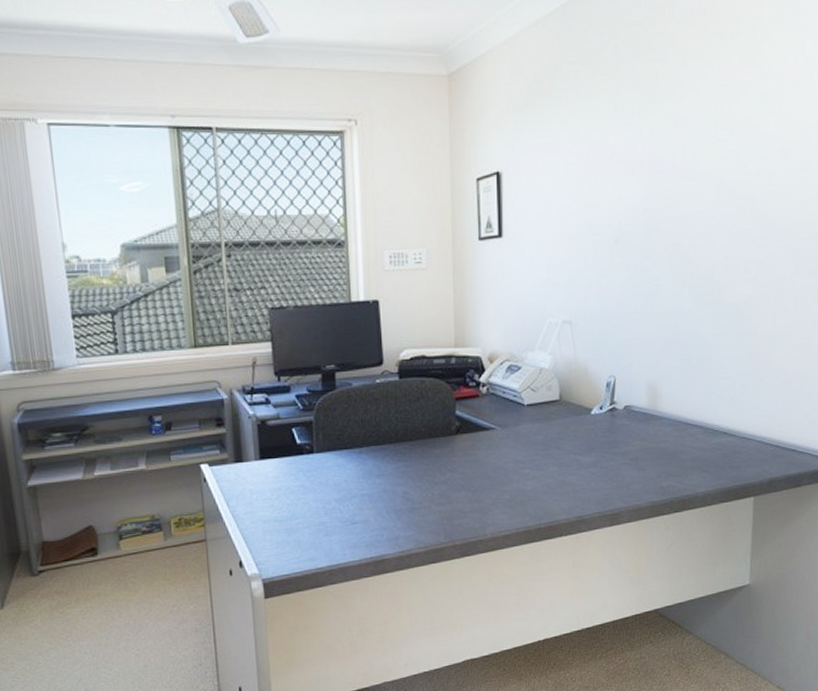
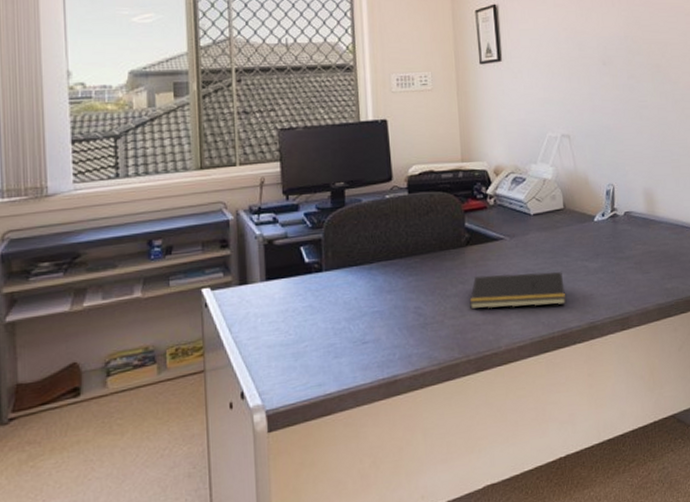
notepad: none [457,464,556,498] -> present [469,272,567,309]

